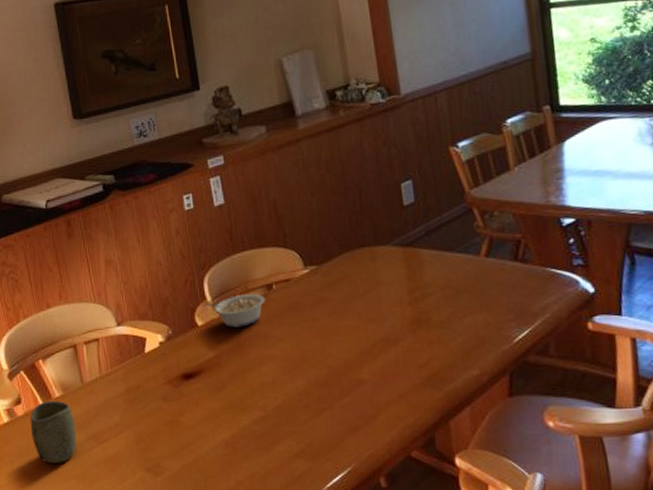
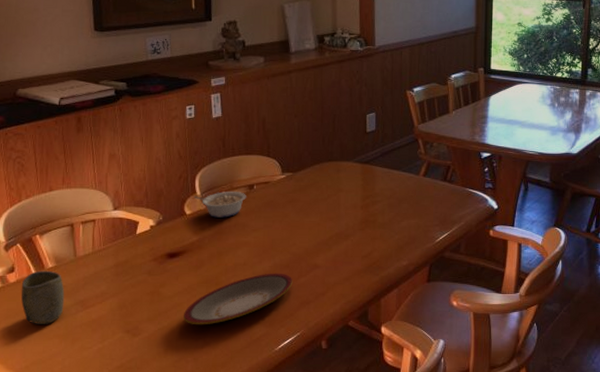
plate: none [209,392,335,461] -> present [184,273,293,325]

